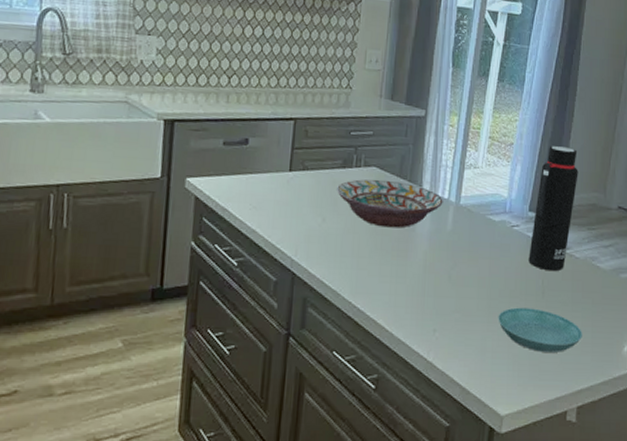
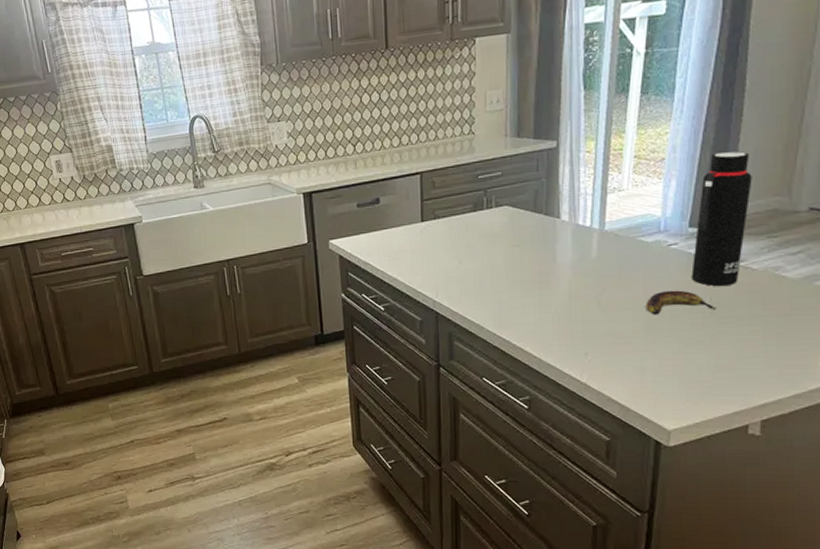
decorative bowl: present [337,179,443,228] -> none [470,217,585,262]
banana: none [489,270,548,295] -> present [645,290,719,315]
saucer: present [498,307,582,352] -> none [658,325,765,368]

